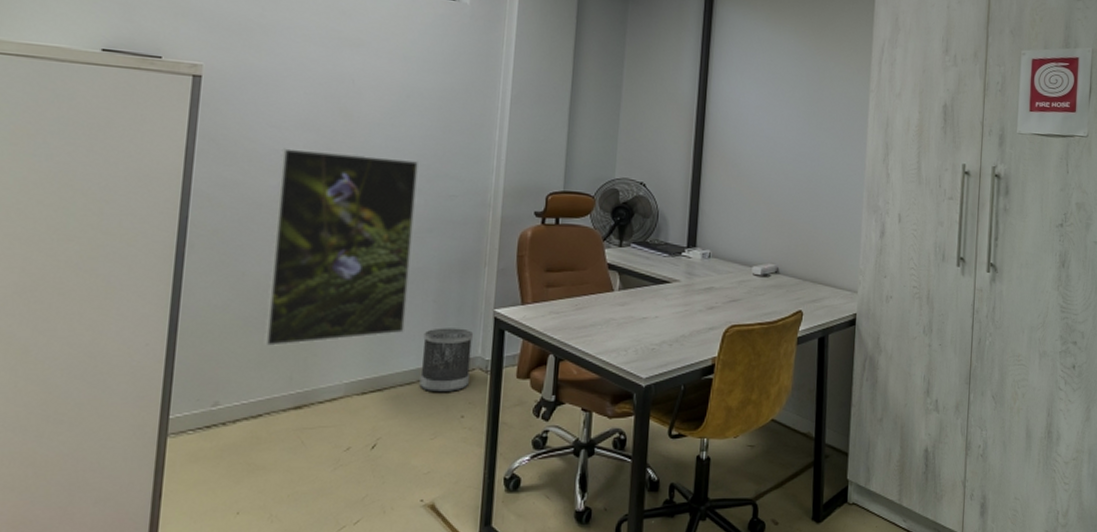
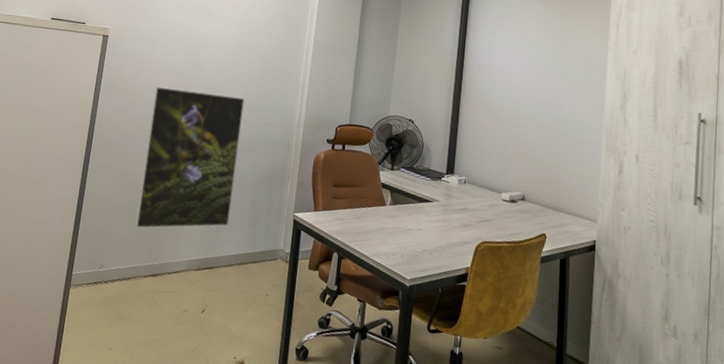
wastebasket: present [419,328,473,392] -> none [237,224,277,275]

